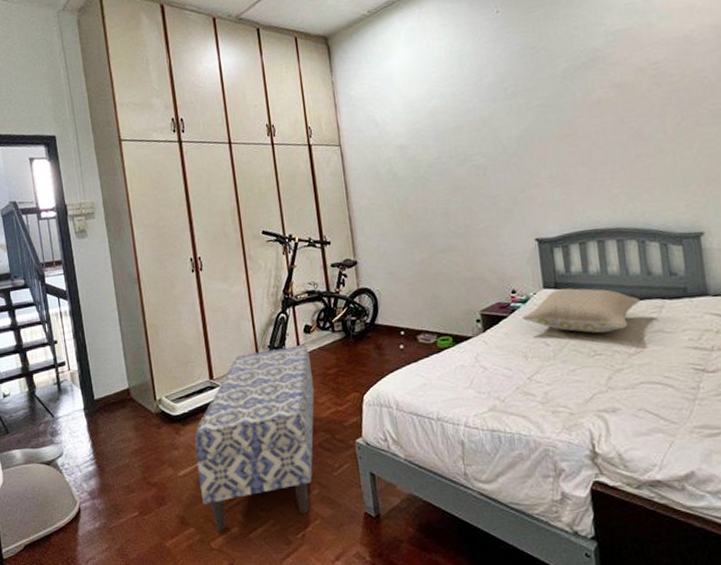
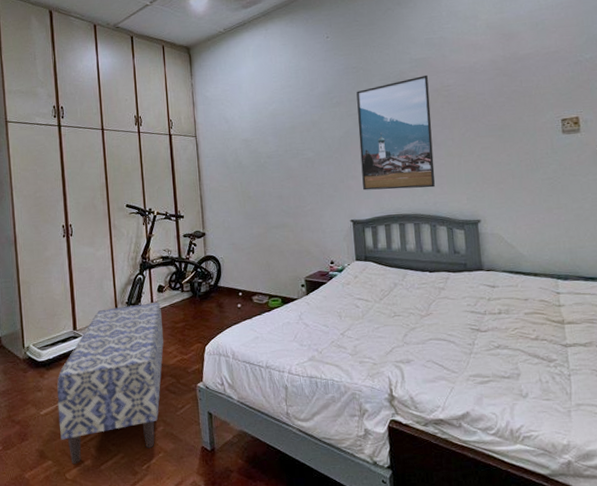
pillow: present [522,288,640,334] -> none [338,261,431,299]
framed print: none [537,50,643,202] -> present [356,74,435,191]

